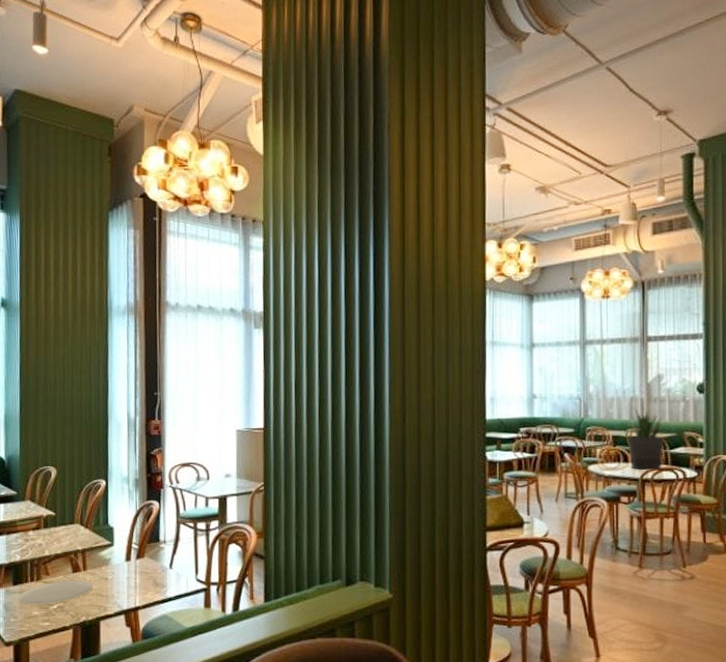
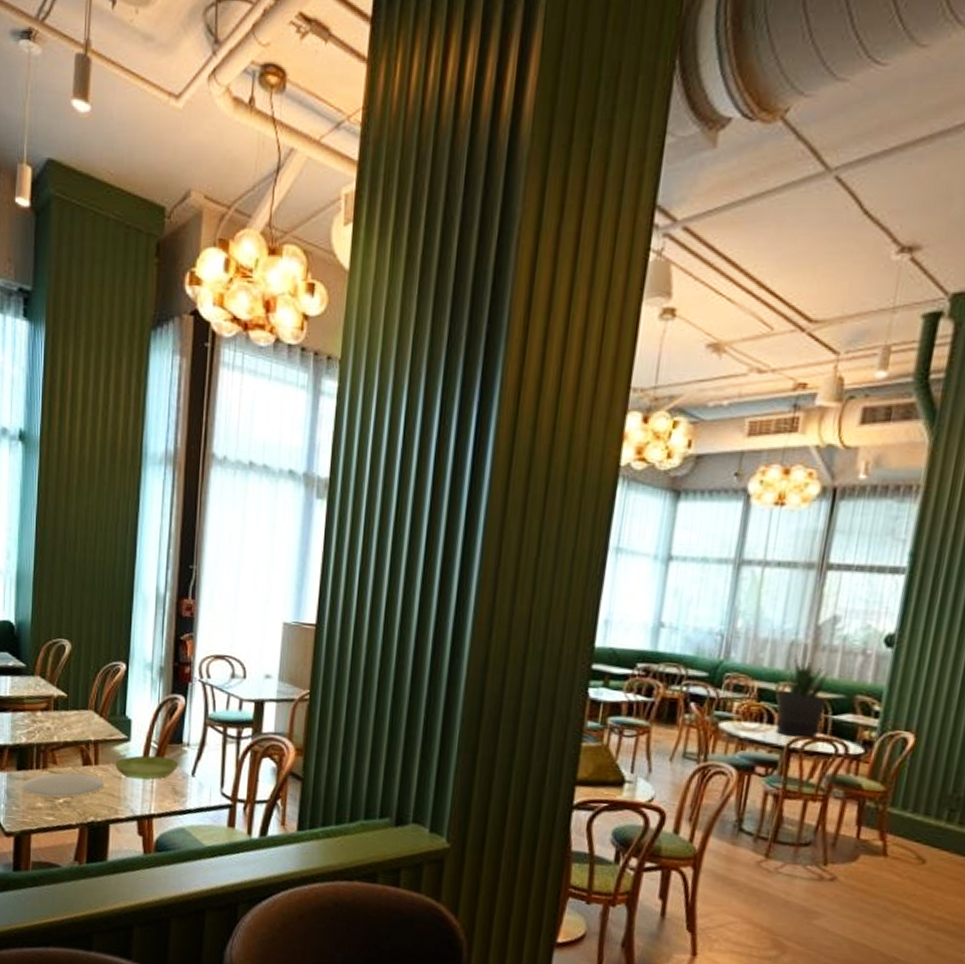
saucer: none [101,556,158,578] -> present [114,755,179,780]

